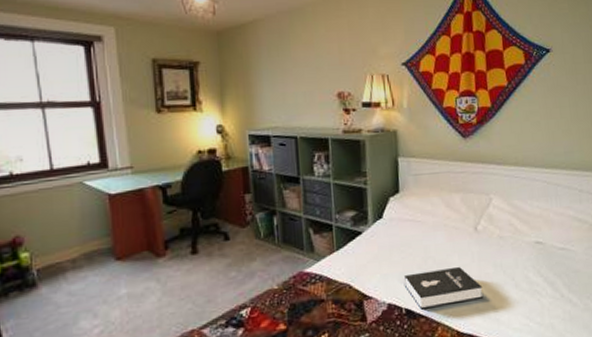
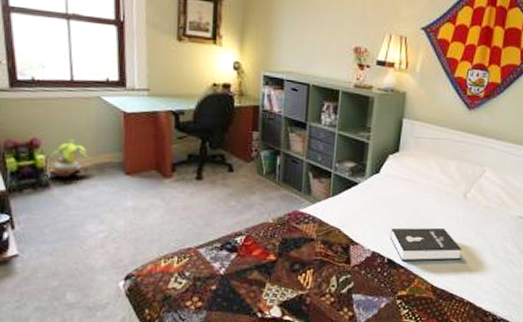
potted plant: none [35,231,74,273] -> present [51,139,88,177]

